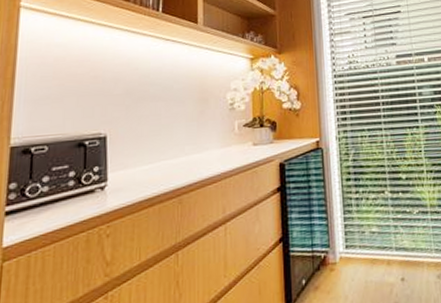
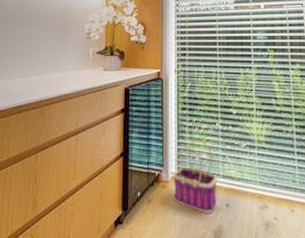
basket: none [342,212,391,293] -> present [174,140,217,214]

